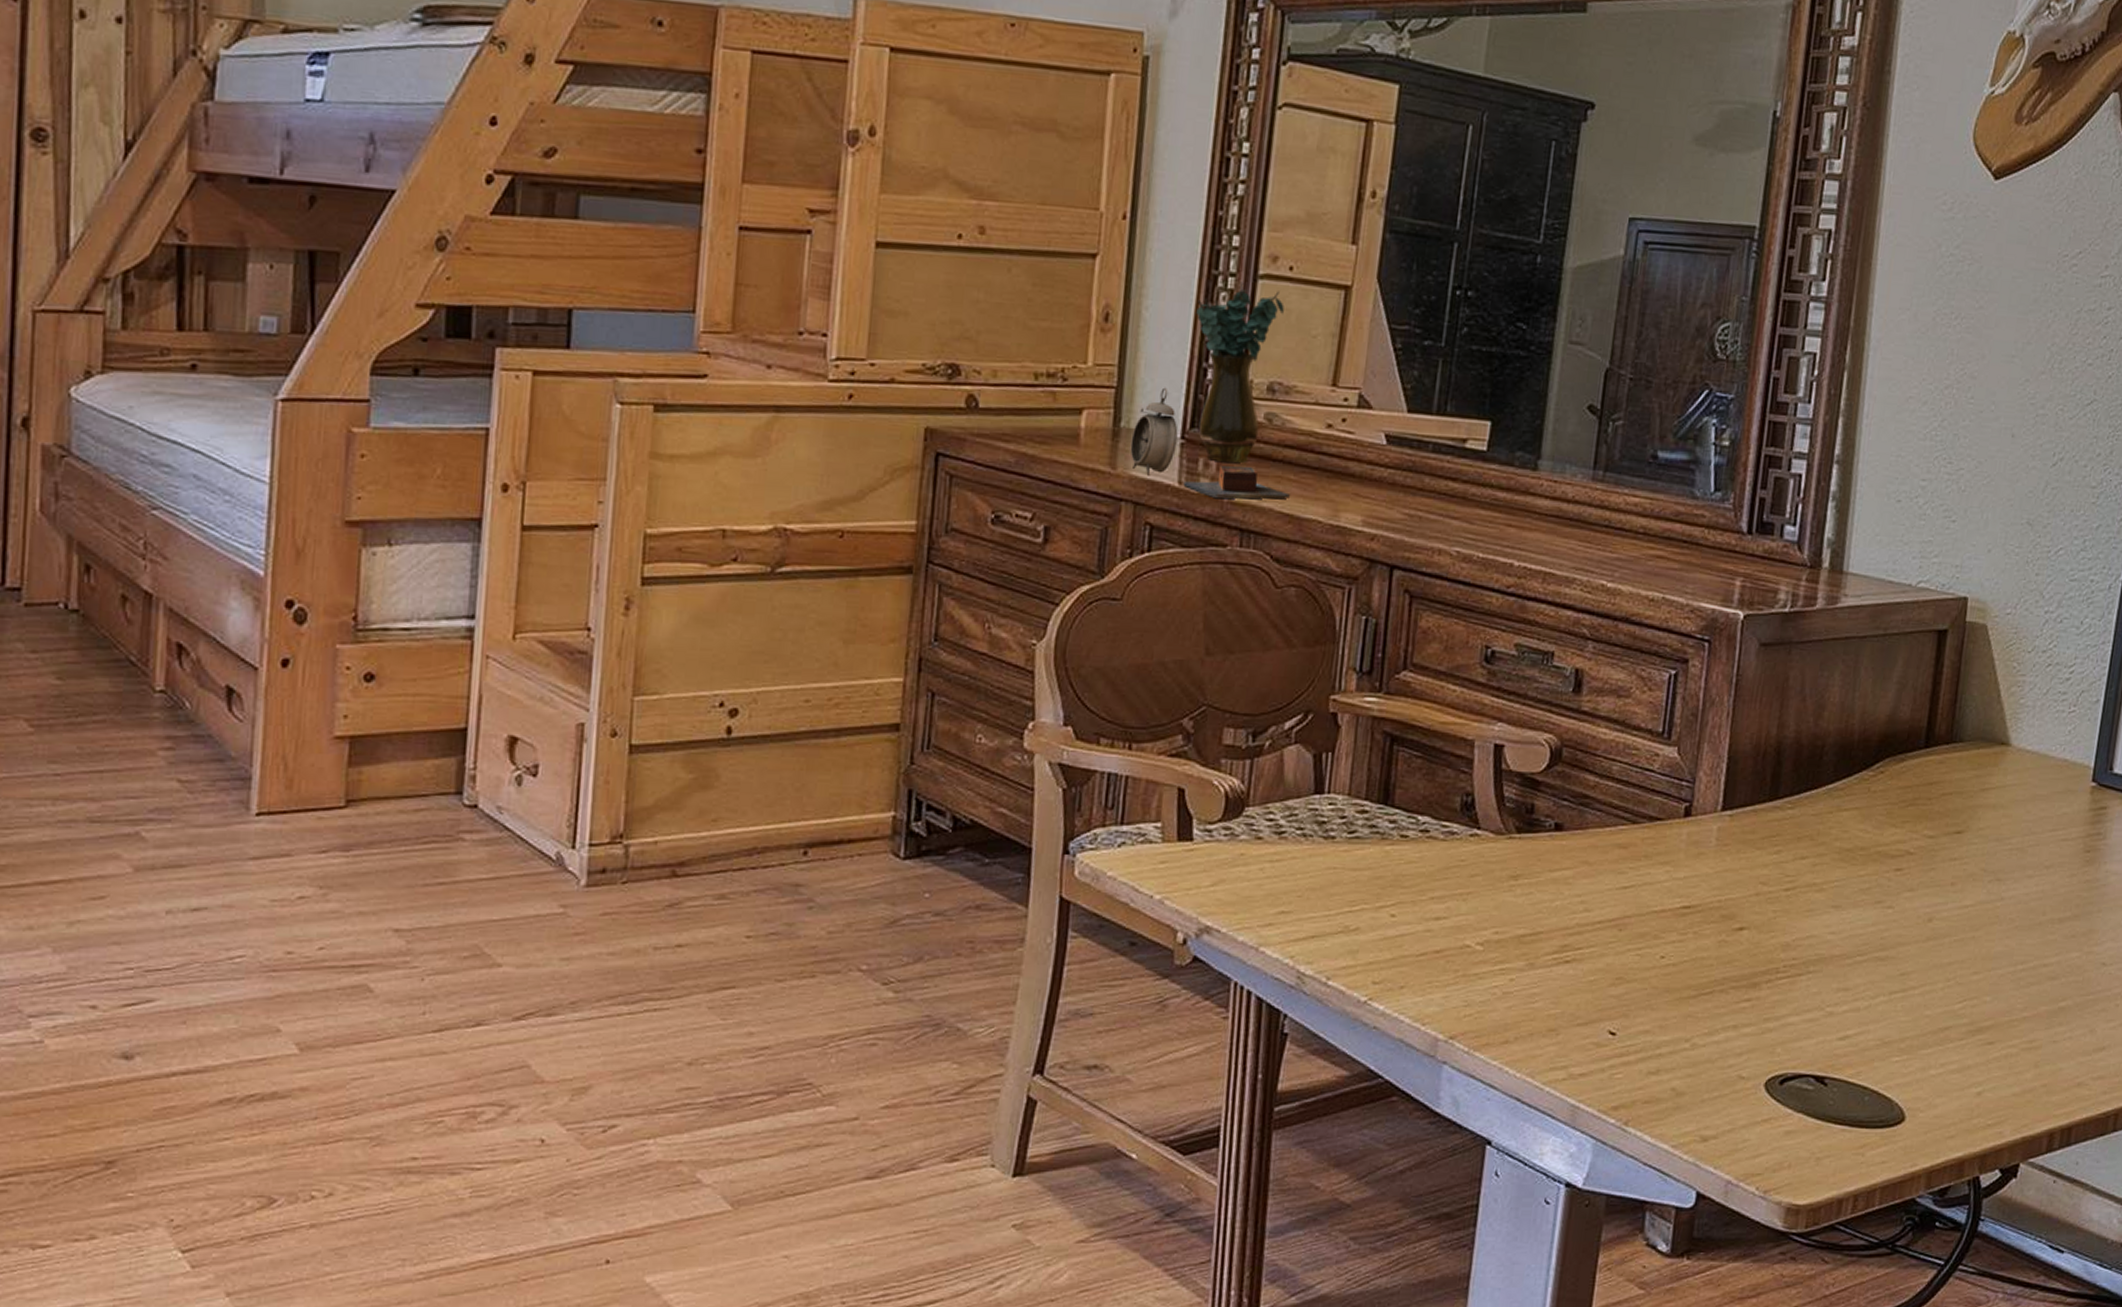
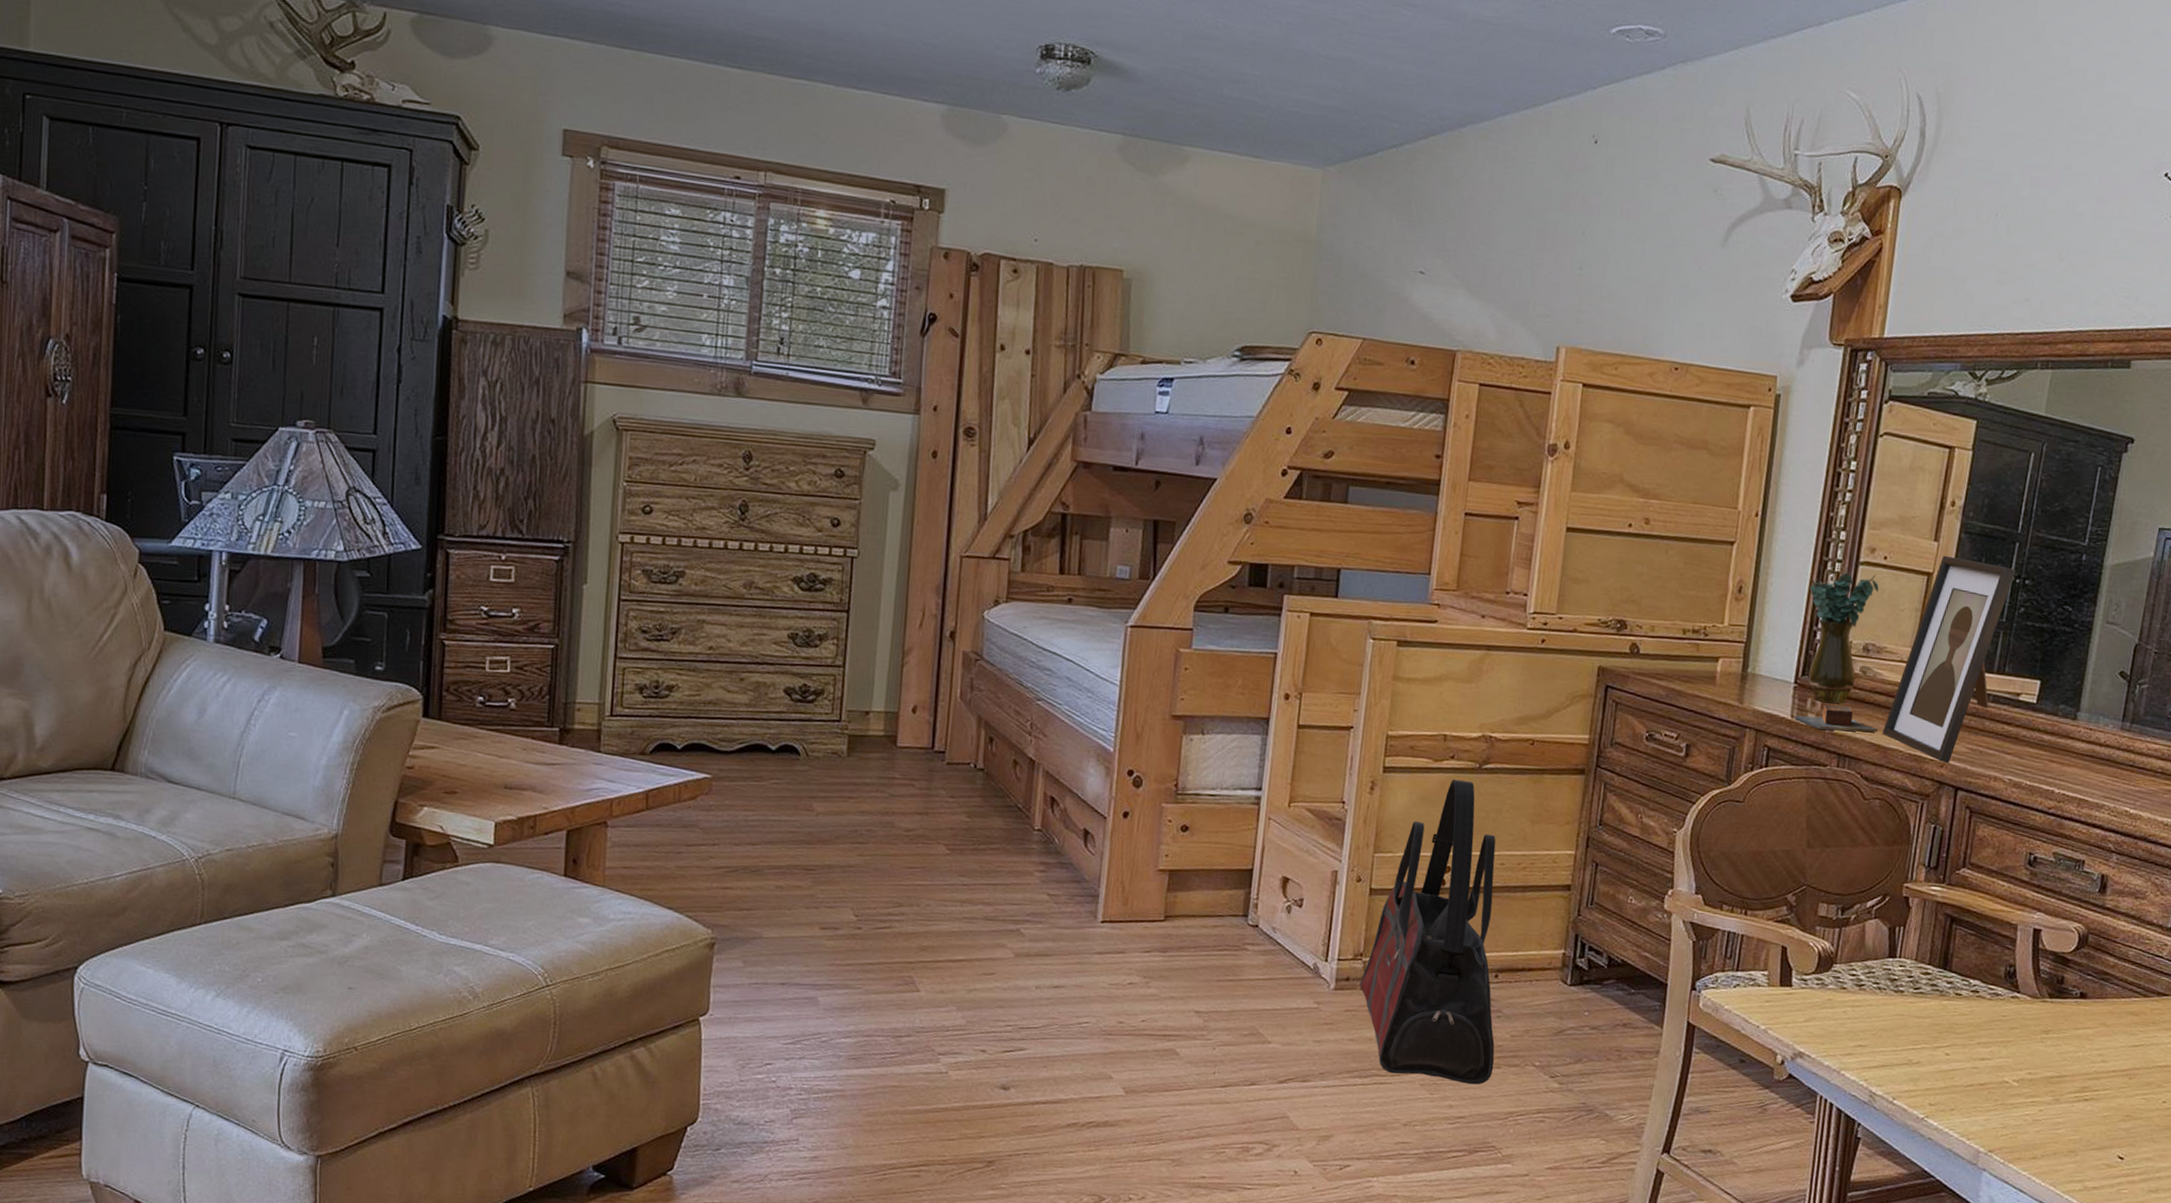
duffel bag: none [620,589,807,1002] -> present [1359,779,1496,1085]
alarm clock: present [1130,387,1178,476] -> none [1754,644,1793,710]
picture frame: none [1295,262,1455,535] -> present [1882,555,2016,764]

